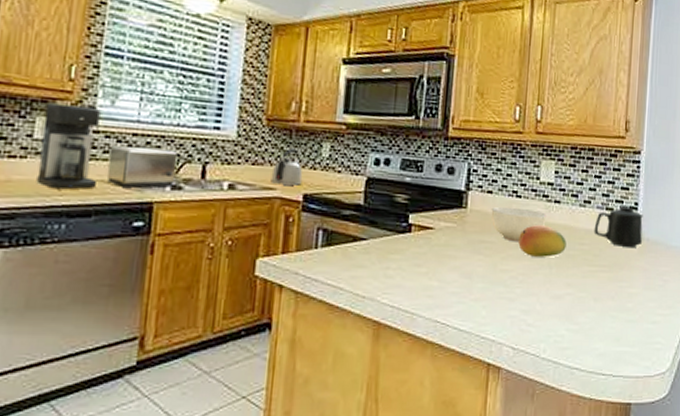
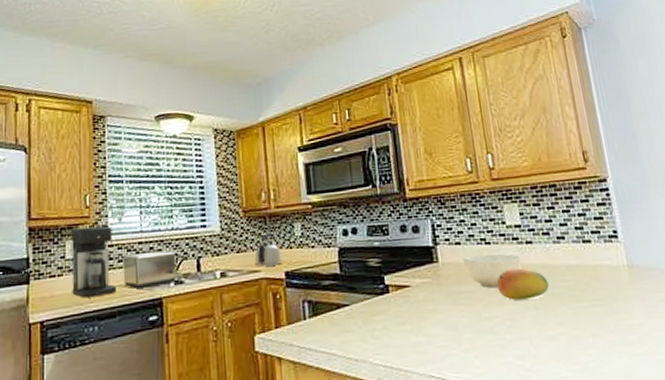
mug: present [593,206,643,247] -> none [574,235,632,278]

